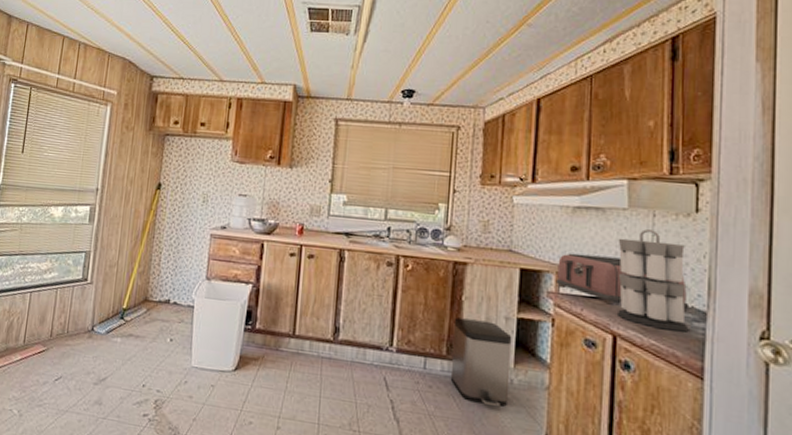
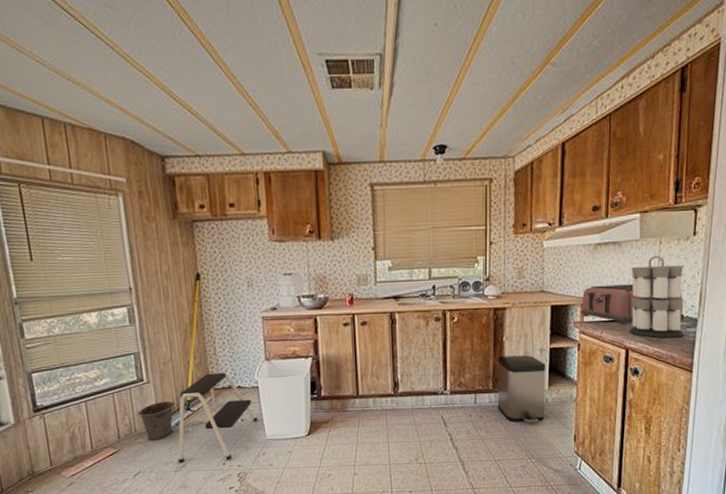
bucket: none [74,305,111,346] -> present [137,401,176,441]
step stool: none [100,283,187,383] -> present [178,372,258,463]

